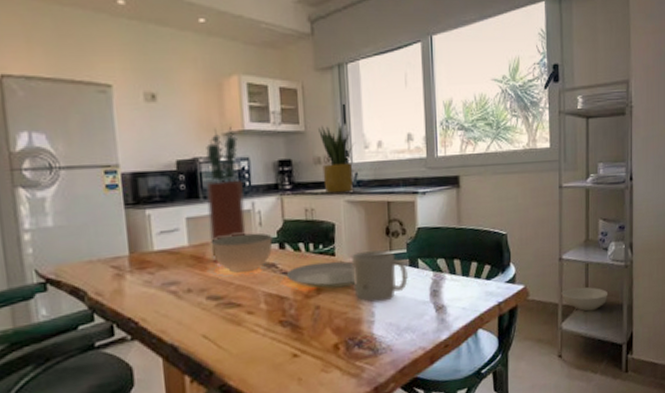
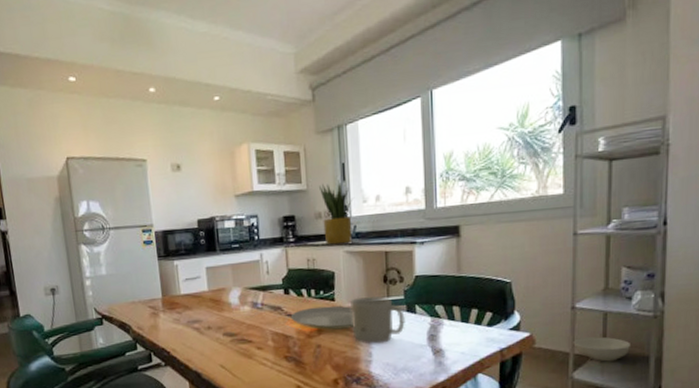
vase: present [206,125,246,262] -> none [221,188,256,305]
bowl: present [211,233,273,274] -> none [226,280,279,315]

